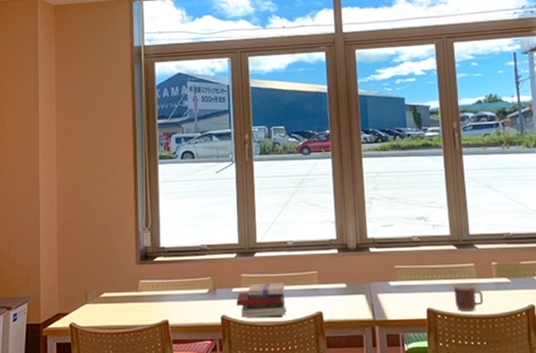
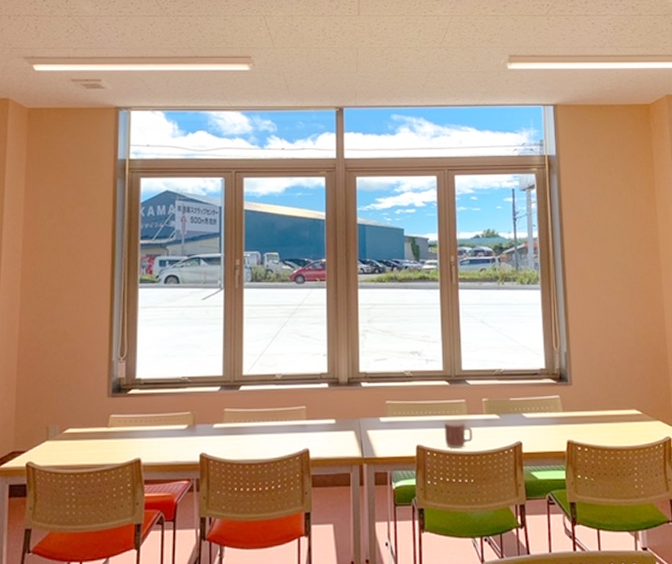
books: present [236,282,287,318] -> none [218,418,272,456]

